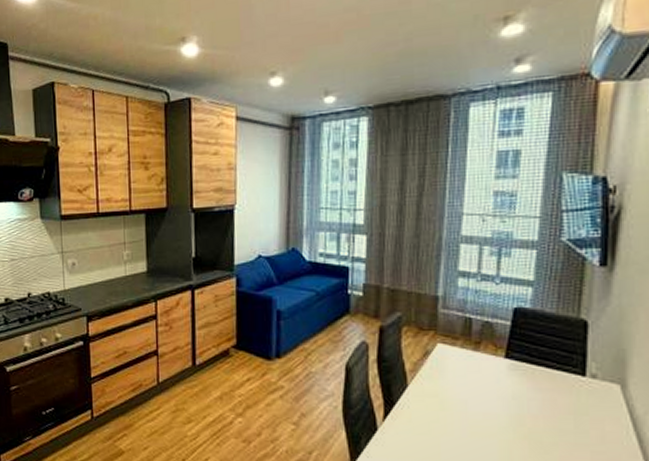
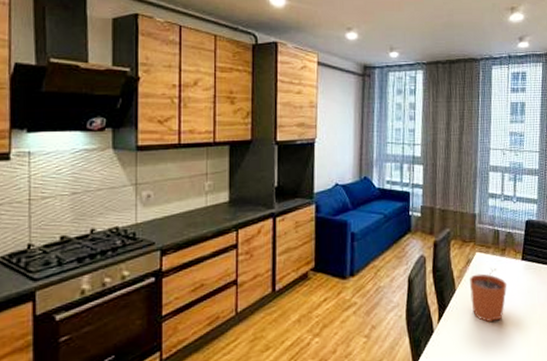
plant pot: none [427,365,482,429] -> present [470,268,507,323]

